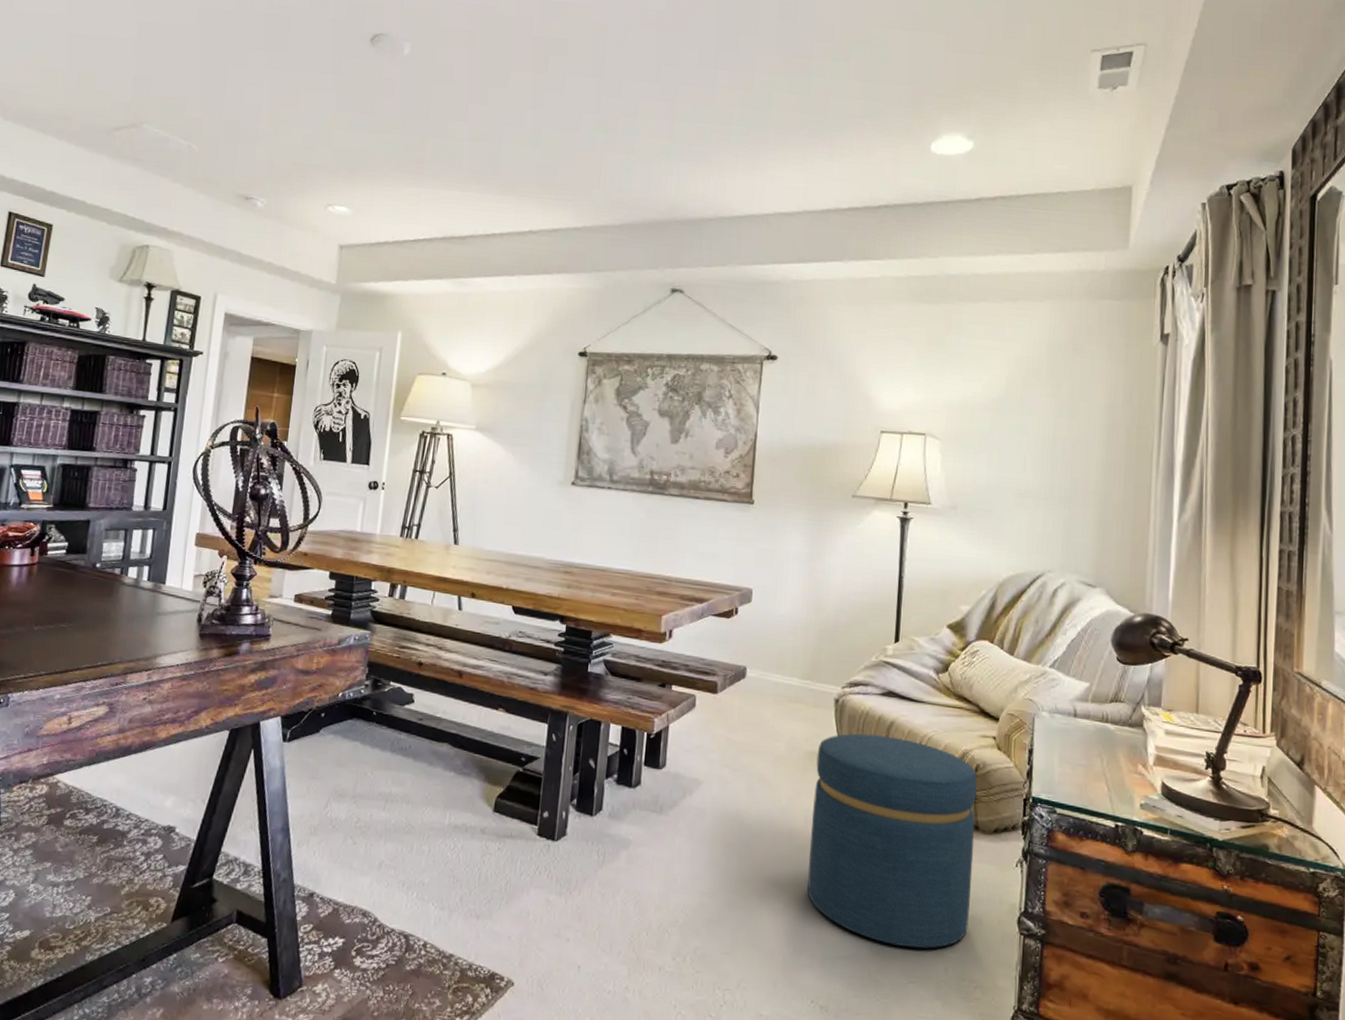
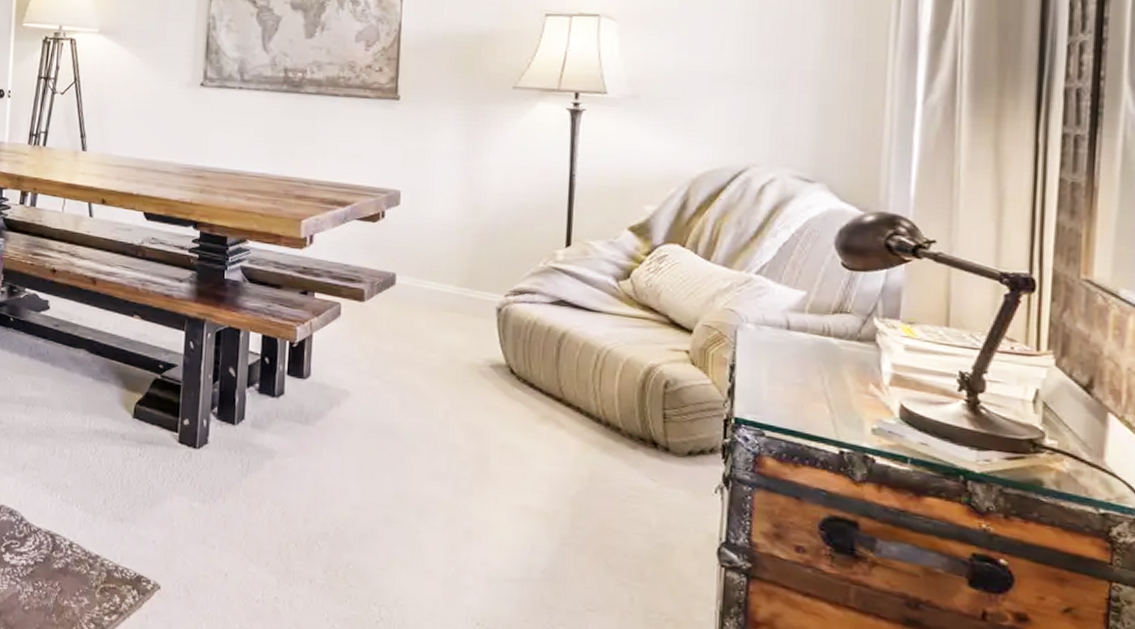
ottoman: present [807,733,977,949] -> none [470,345,667,576]

